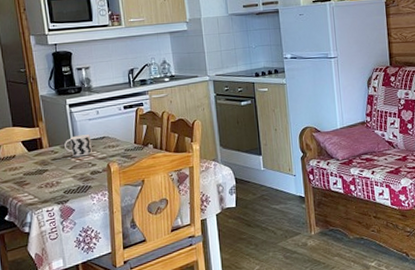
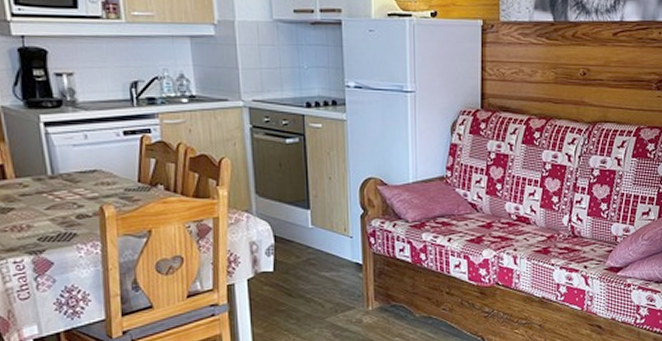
cup: present [65,134,92,157] -> none [38,165,78,194]

